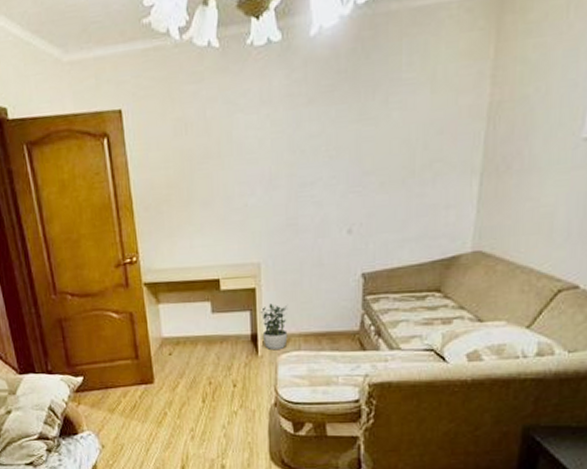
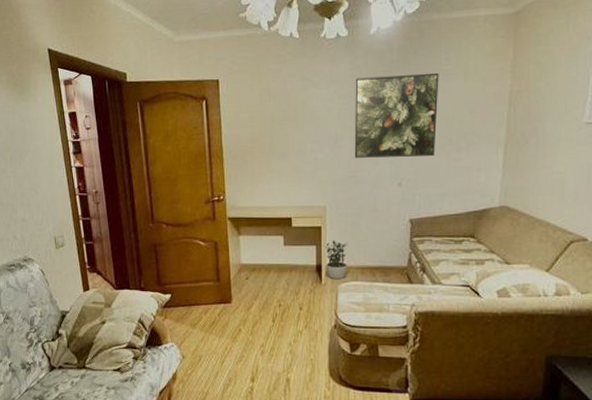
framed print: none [292,83,399,201] -> present [354,72,439,158]

